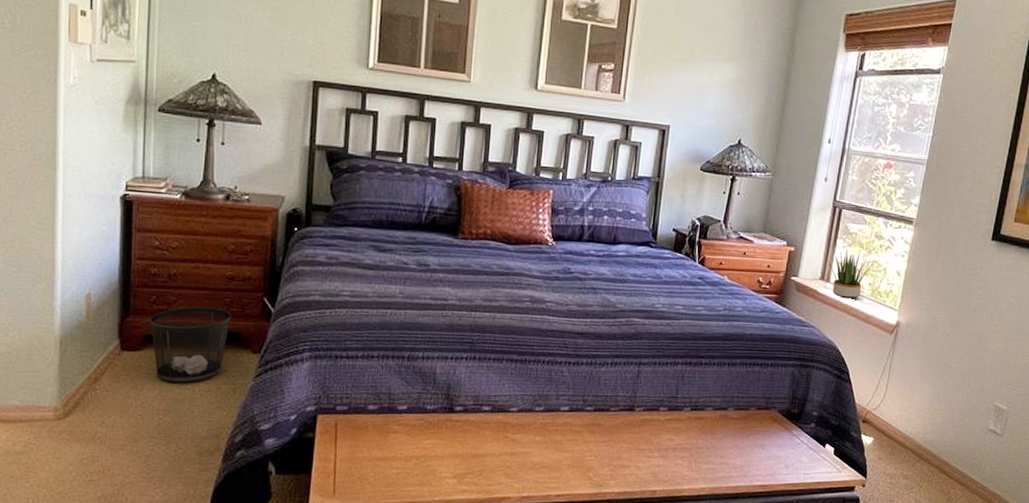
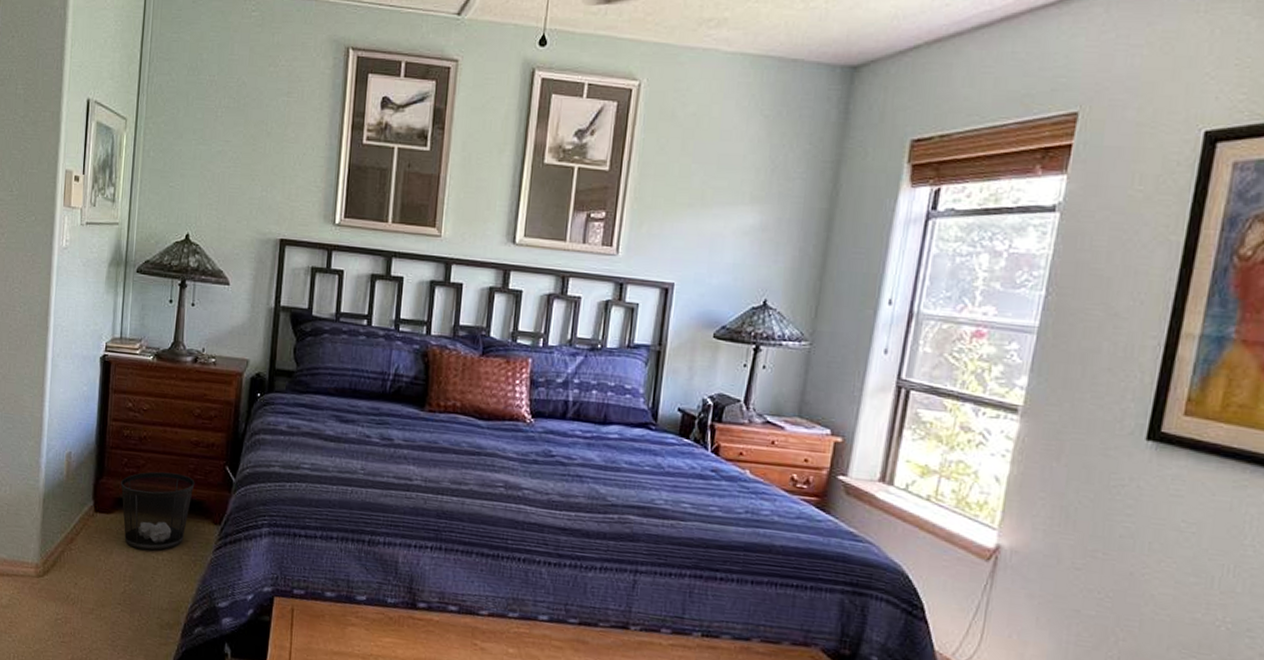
potted plant: present [826,249,873,299] -> none [887,443,958,510]

